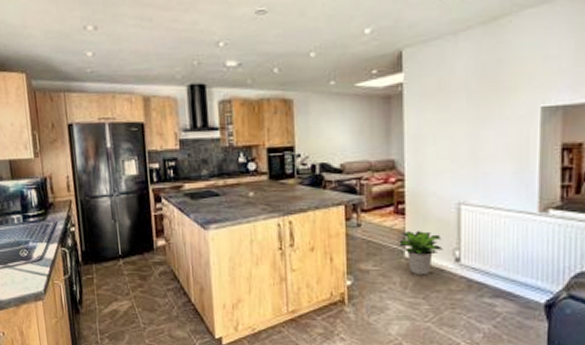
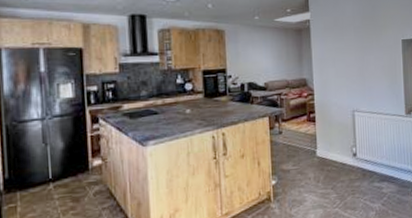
potted plant: present [399,231,443,275] -> none [312,134,344,170]

